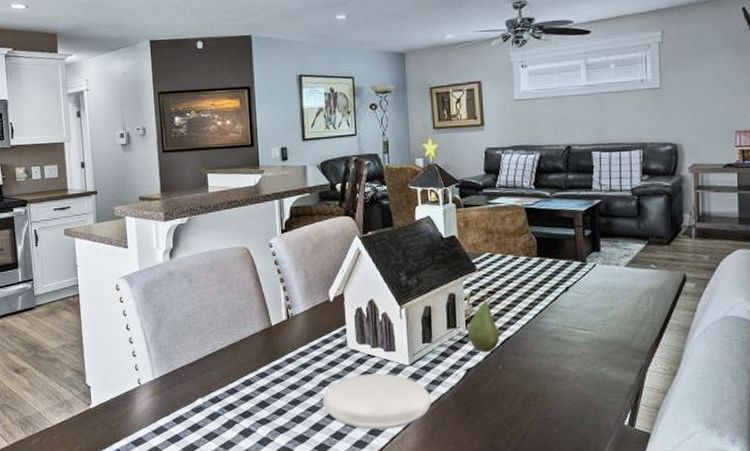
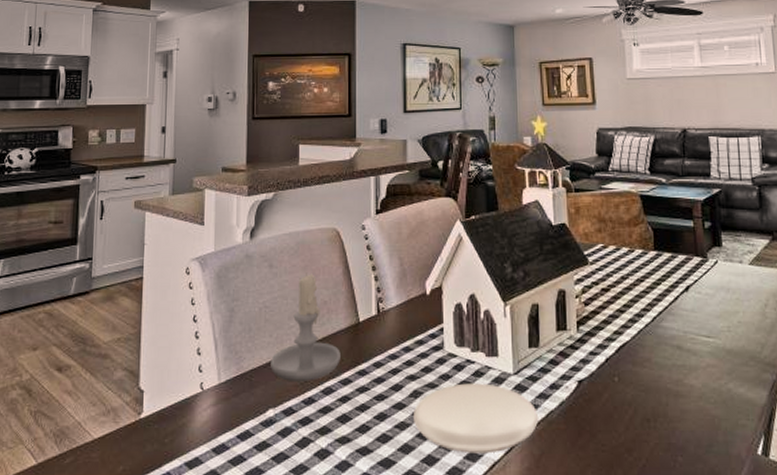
candle: none [196,284,257,377] -> present [271,271,340,383]
fruit: present [467,298,500,353] -> none [578,296,616,361]

